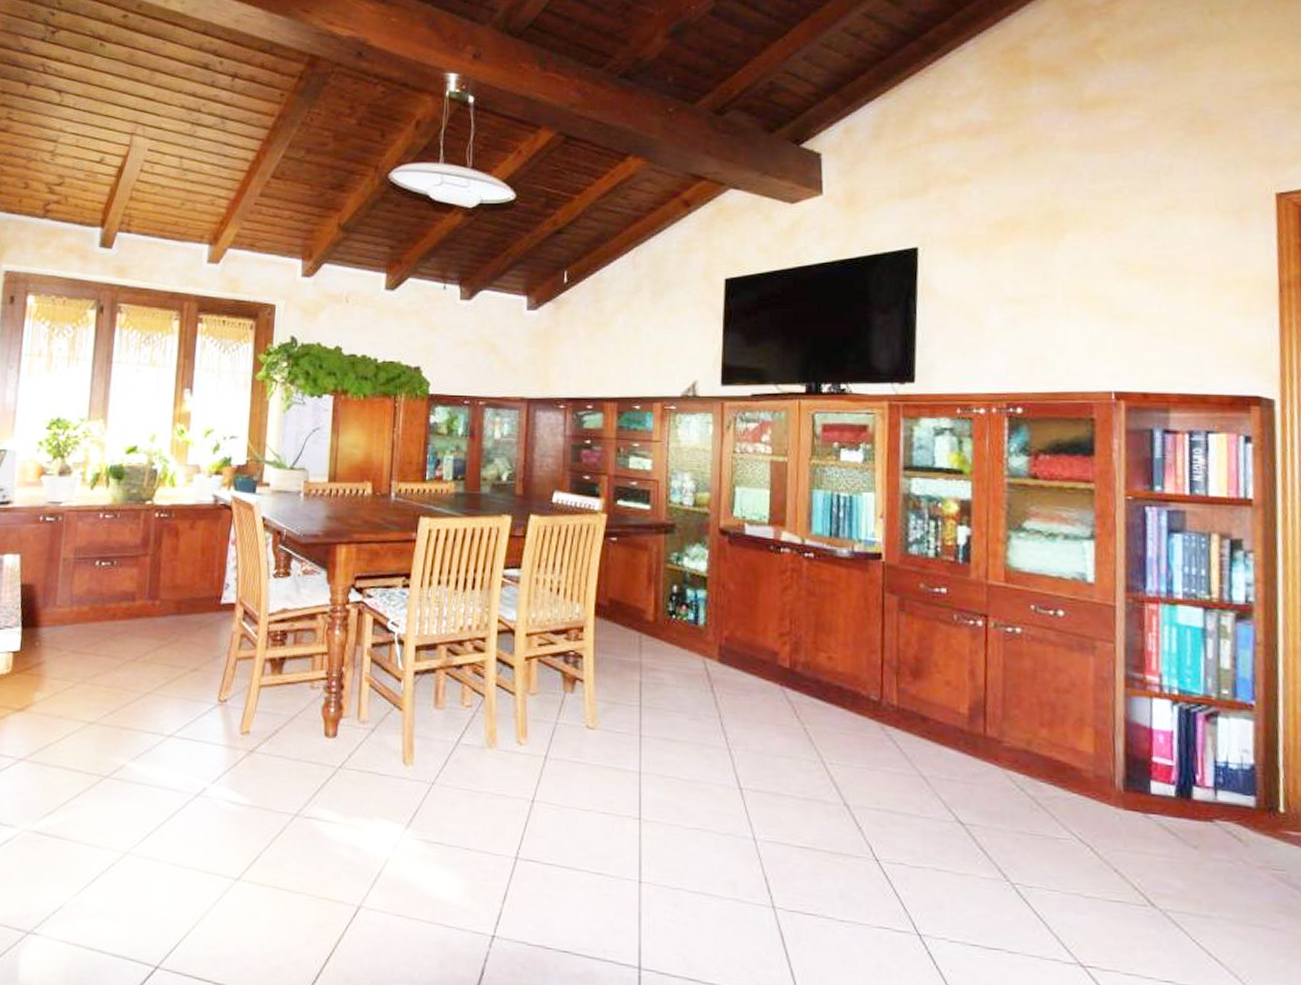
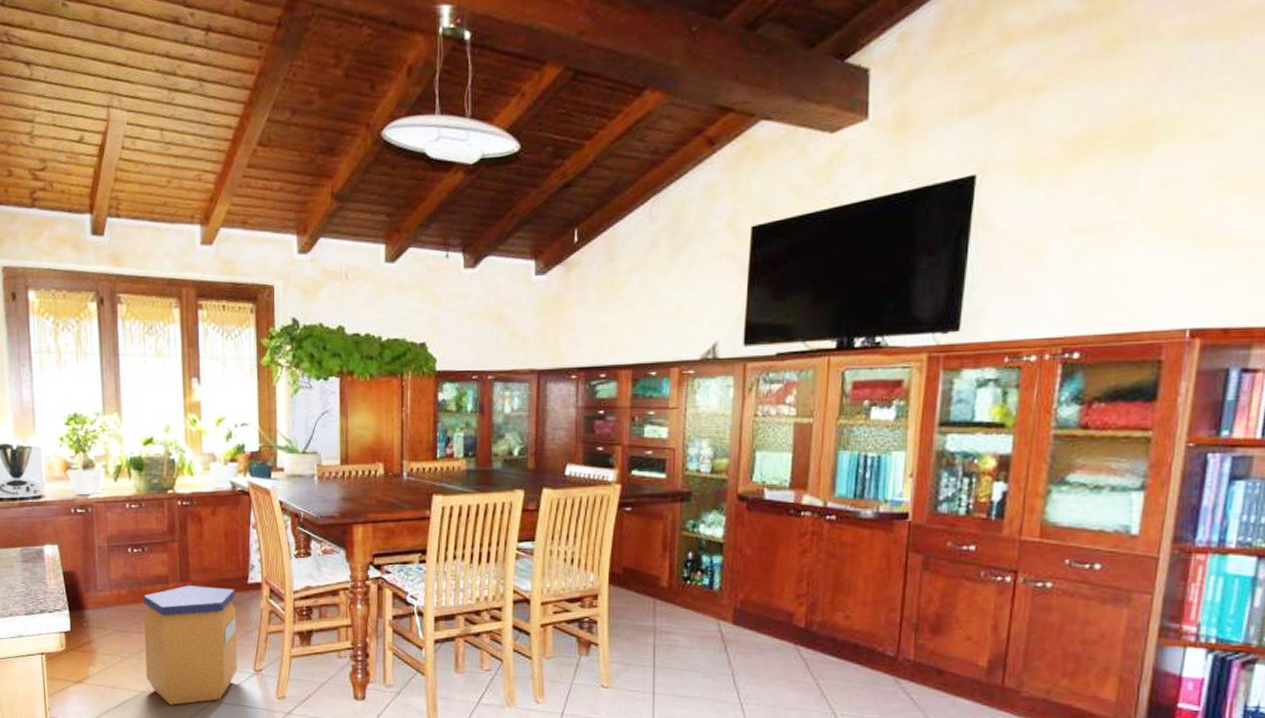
trash can: none [98,603,206,739] -> present [143,585,237,705]

